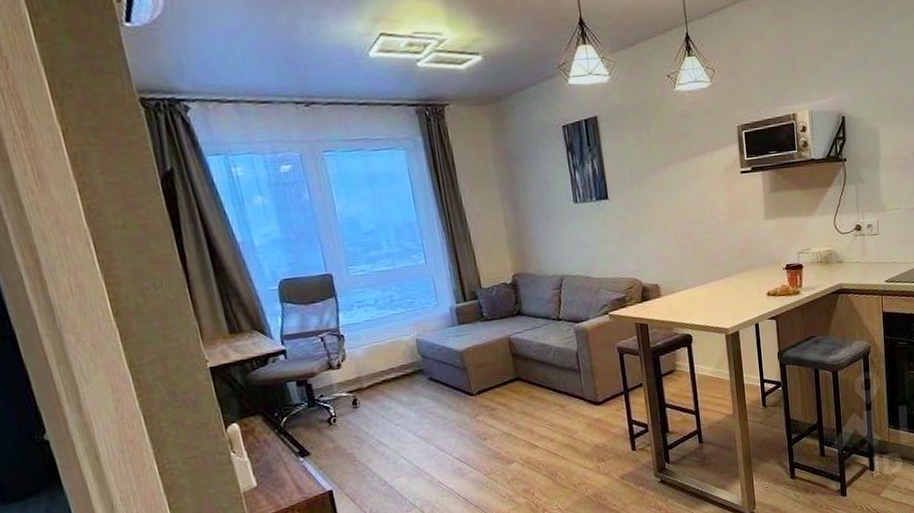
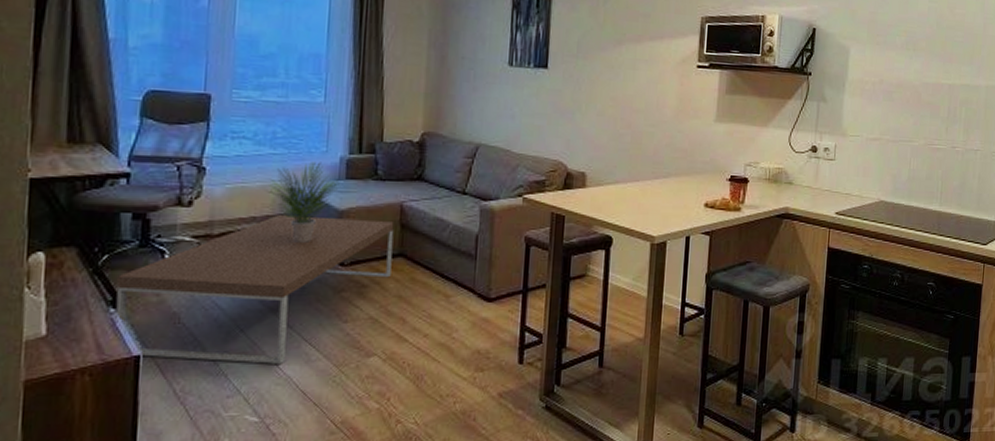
coffee table: none [298,353,513,490] -> present [115,215,394,364]
potted plant: none [397,314,455,384] -> present [268,161,340,244]

